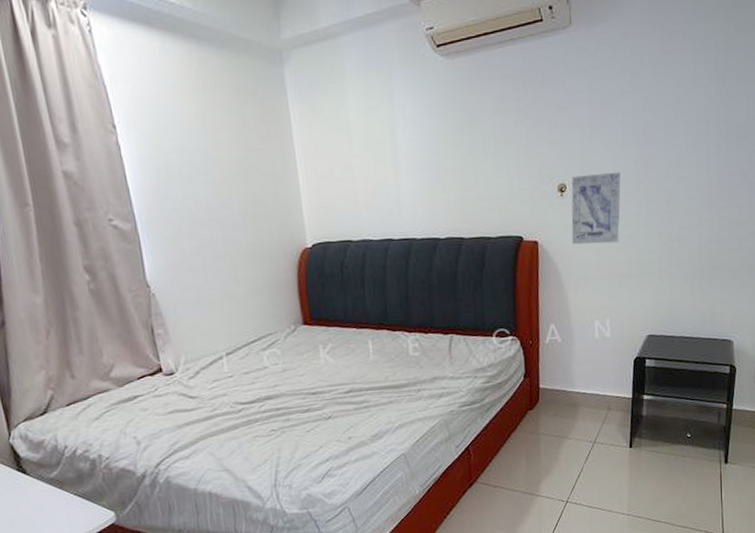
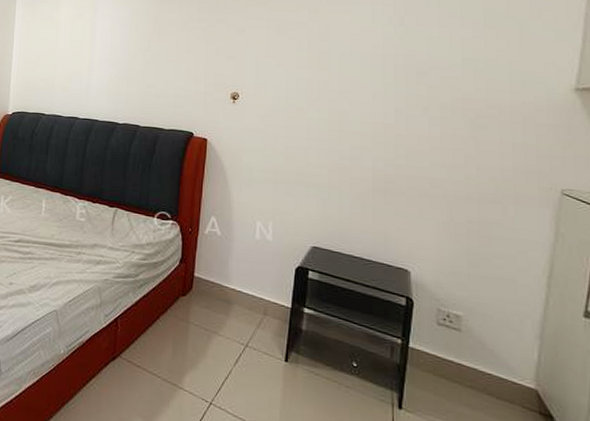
wall art: present [571,171,621,245] -> none [240,87,293,152]

